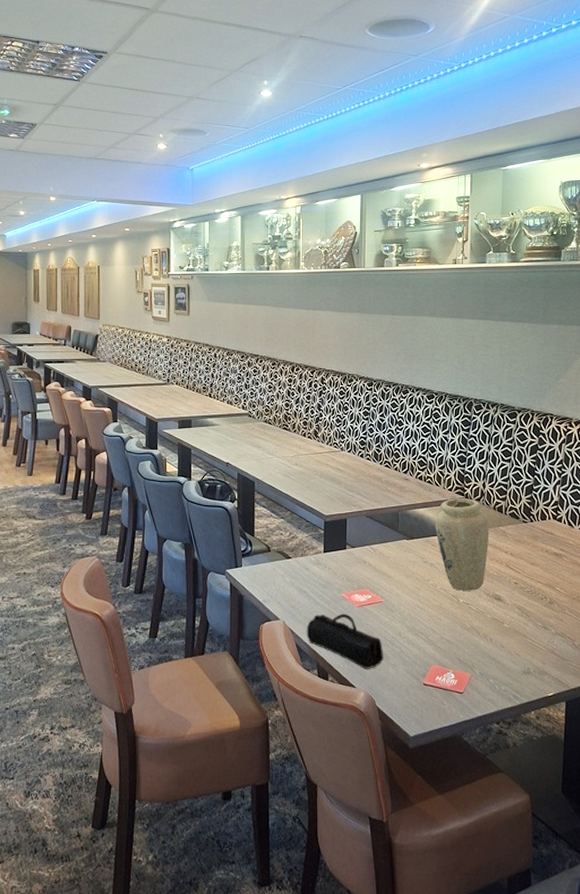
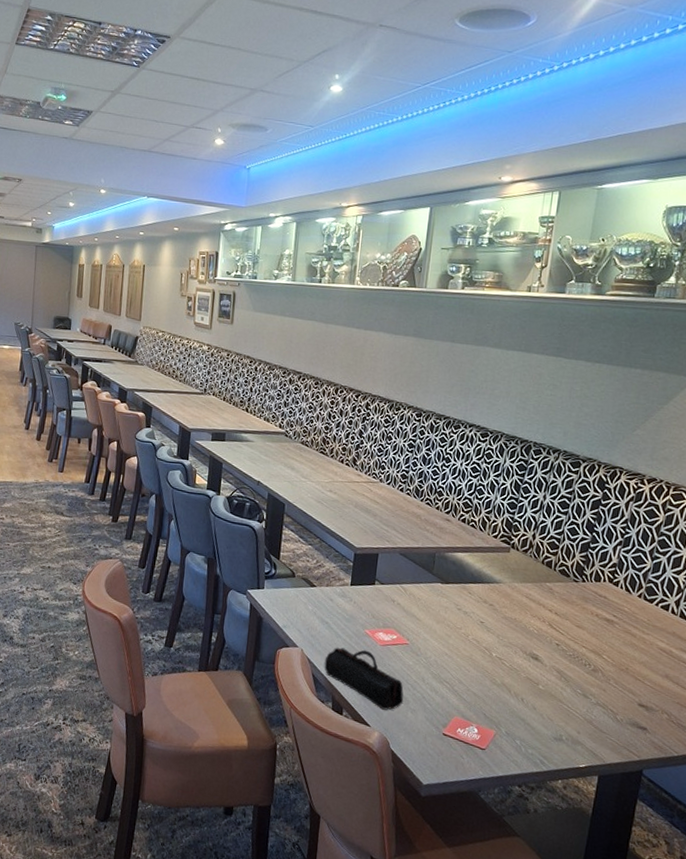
vase: present [435,498,490,591] -> none [473,546,535,646]

